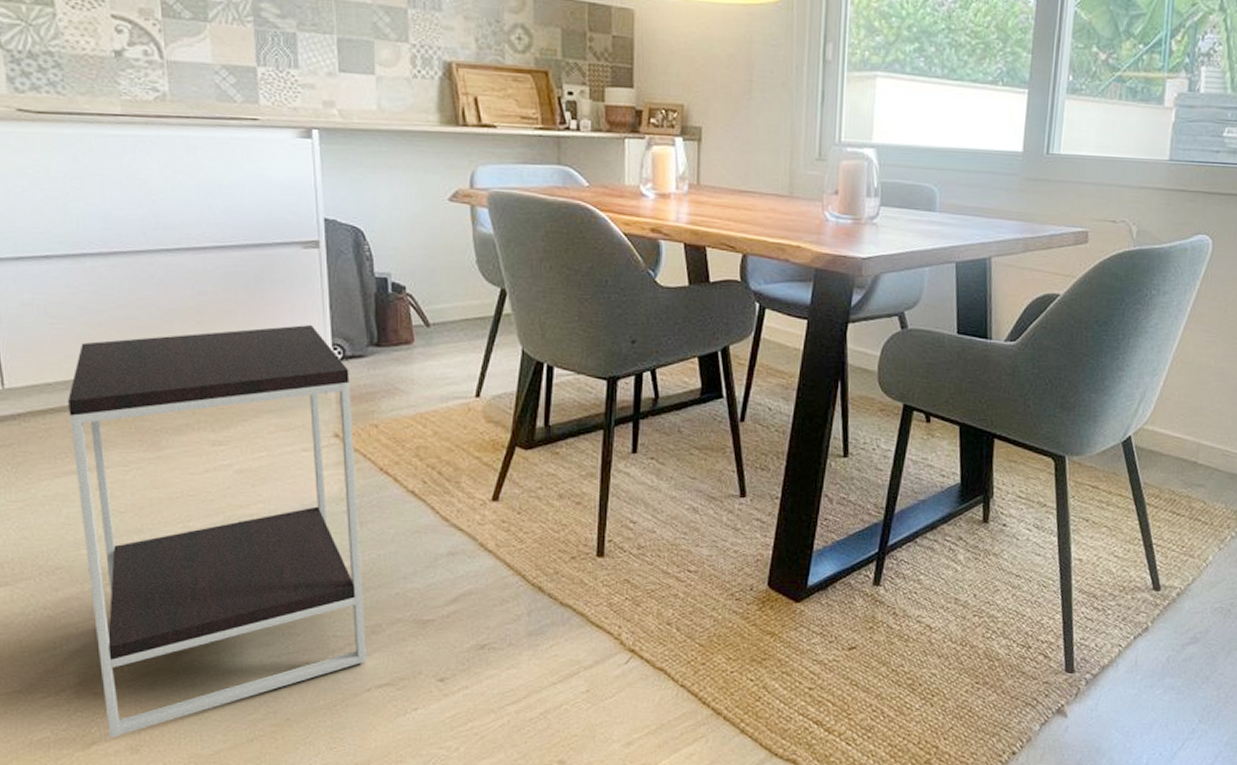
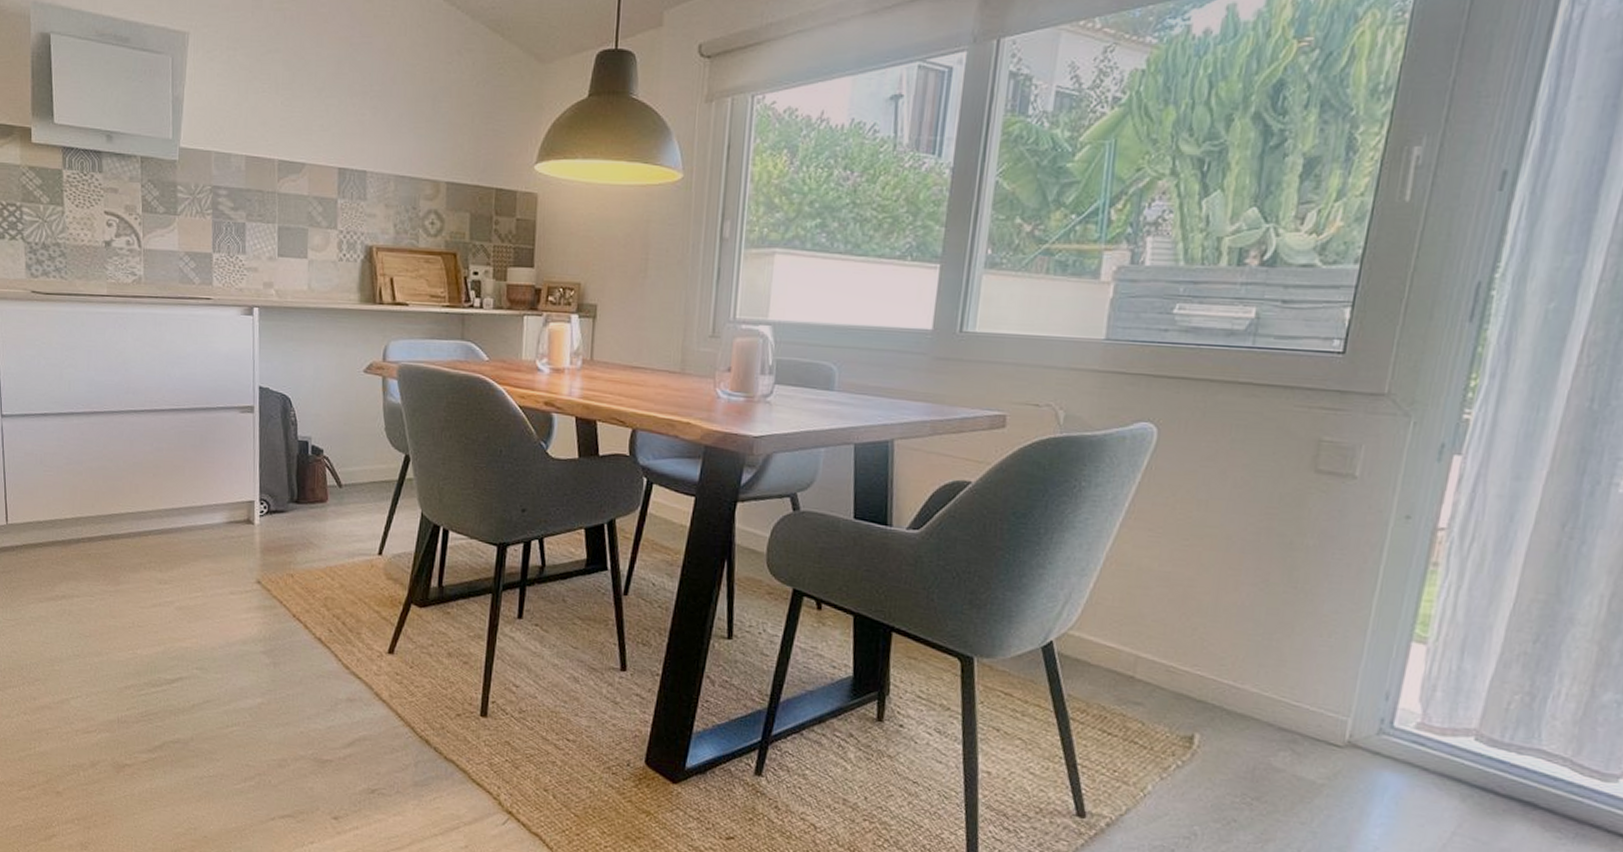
side table: present [68,325,367,737] -> none [53,481,273,833]

